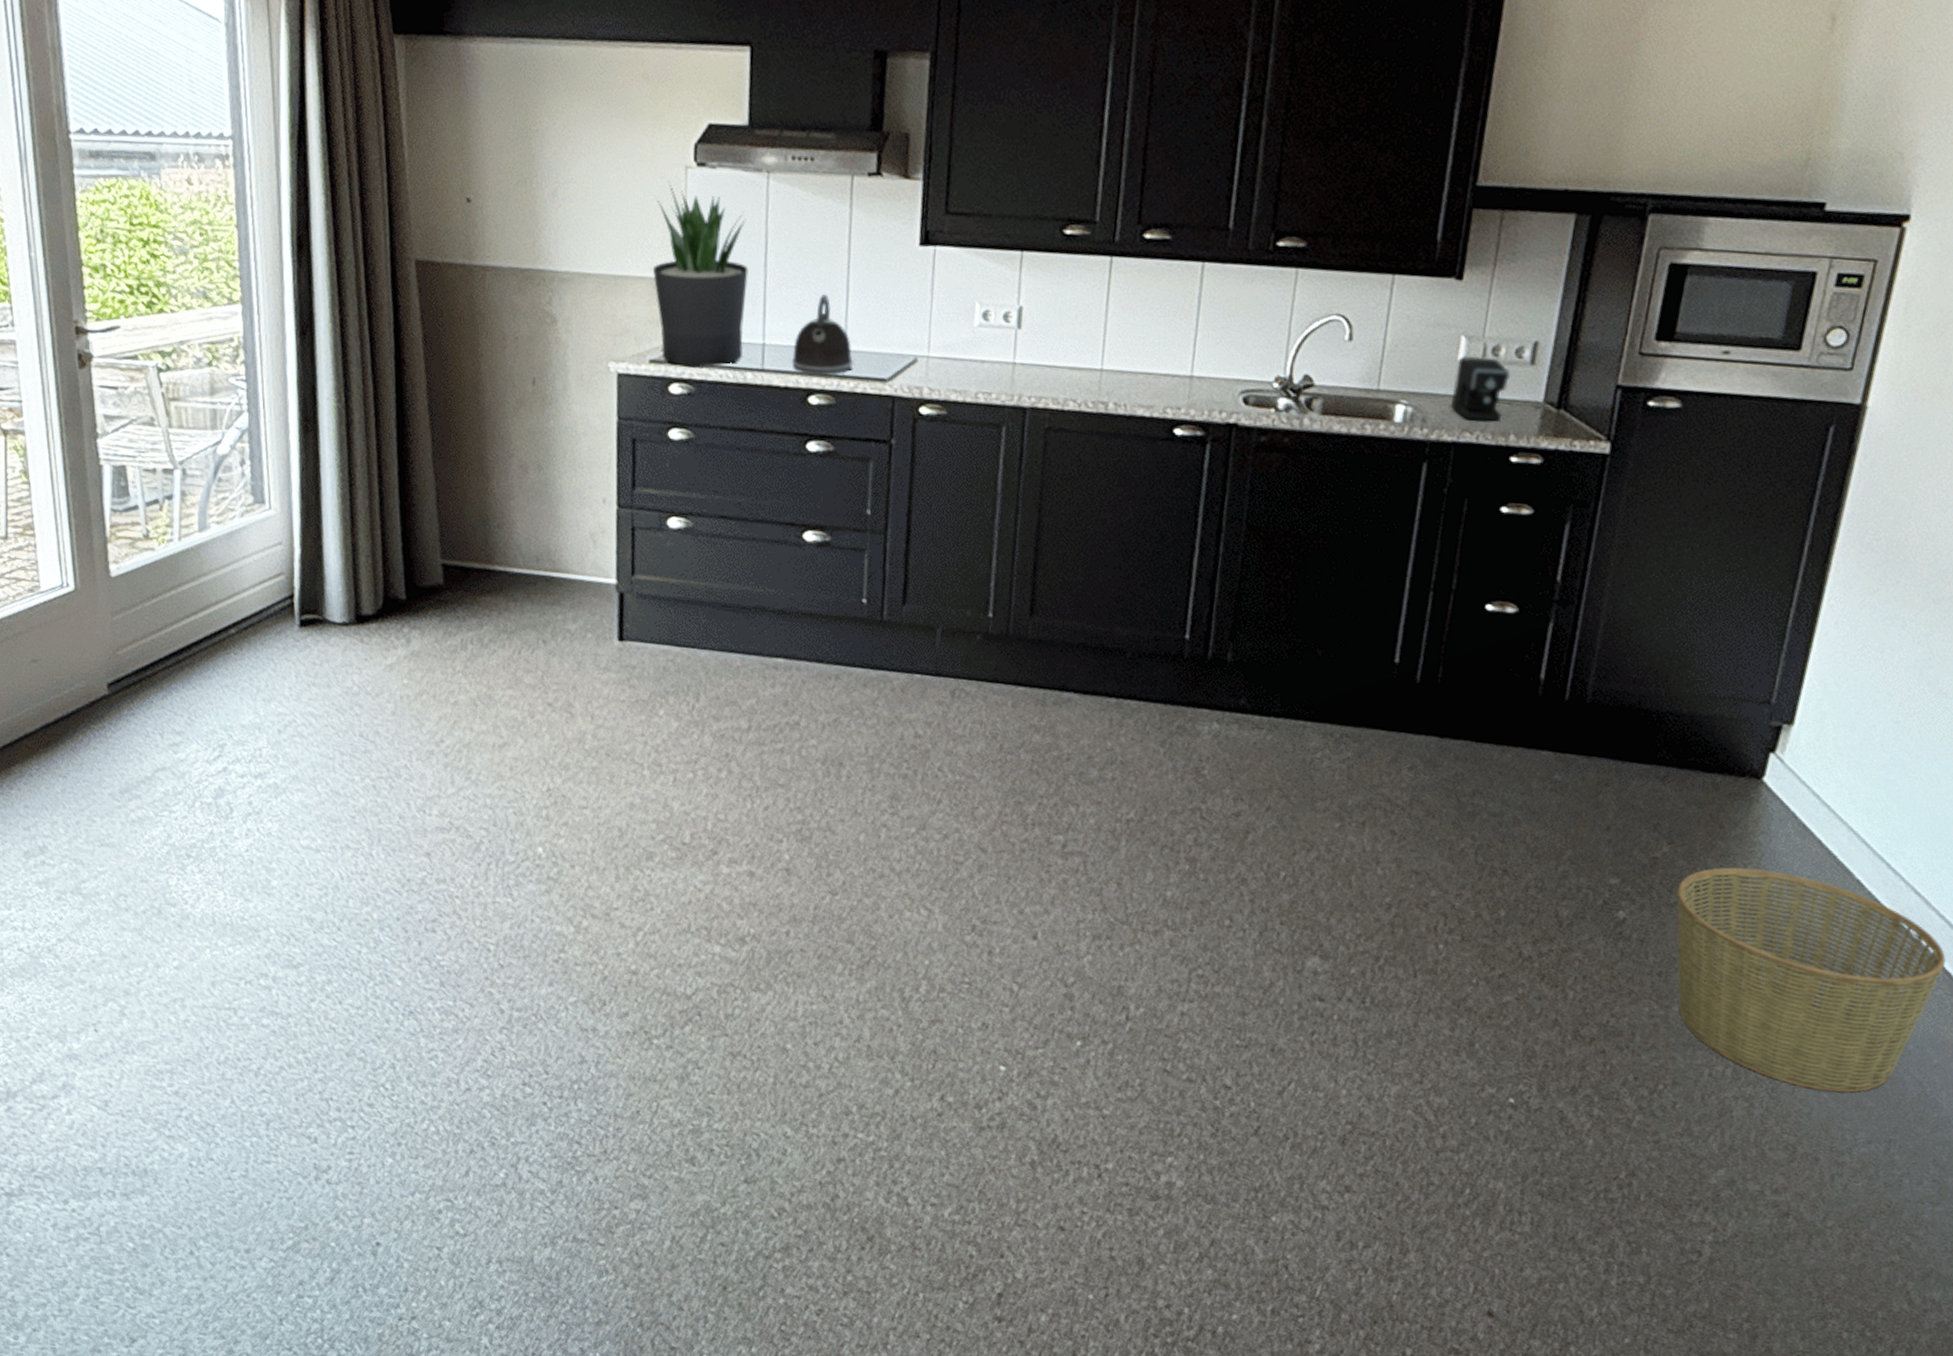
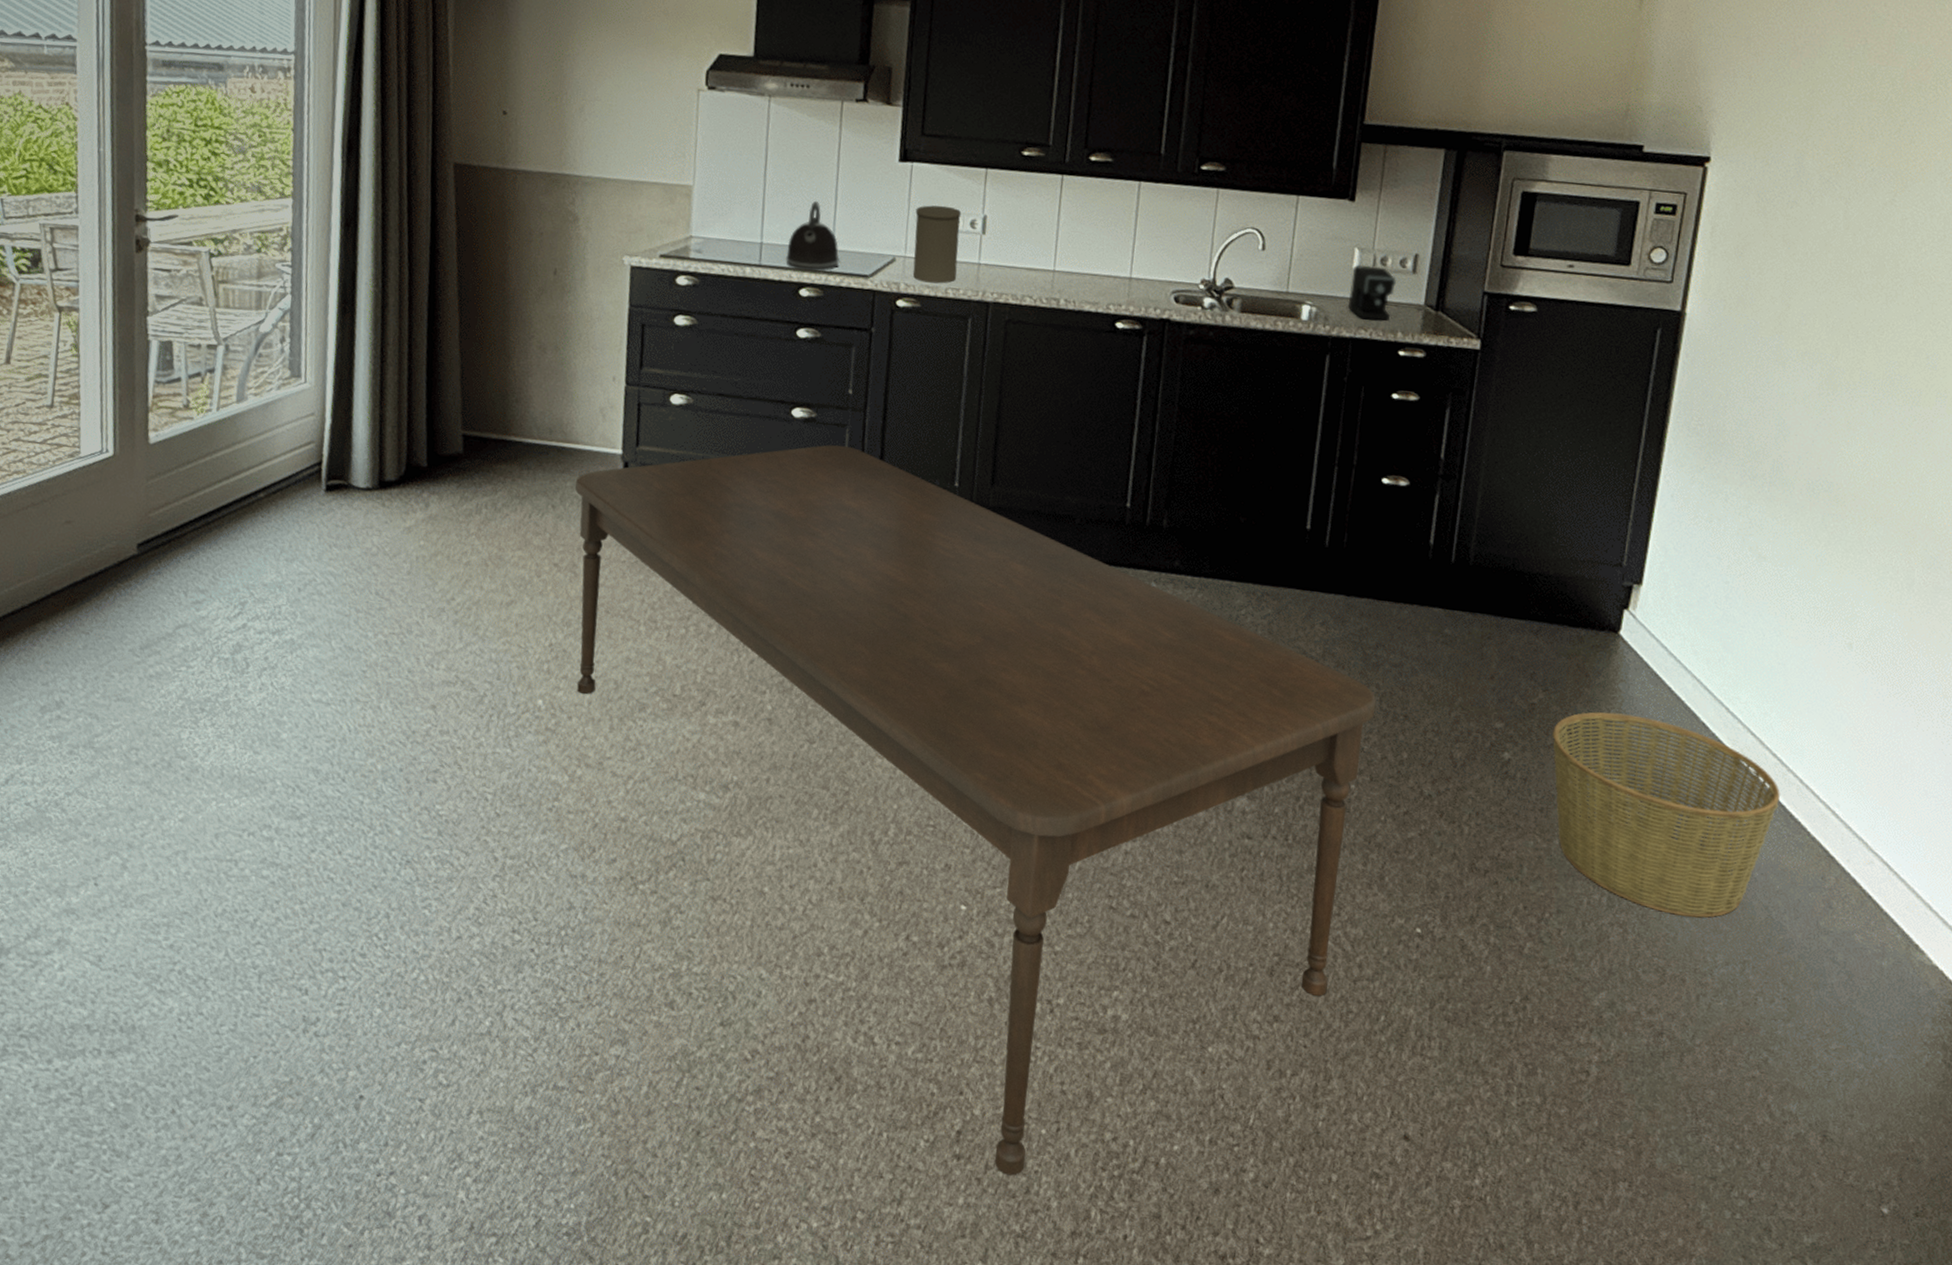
dining table: none [566,571,1471,1340] -> present [574,445,1376,1176]
planter: present [652,181,749,368] -> none [665,101,750,263]
canister: none [937,295,993,388] -> present [912,205,962,284]

